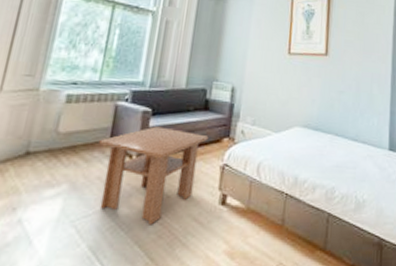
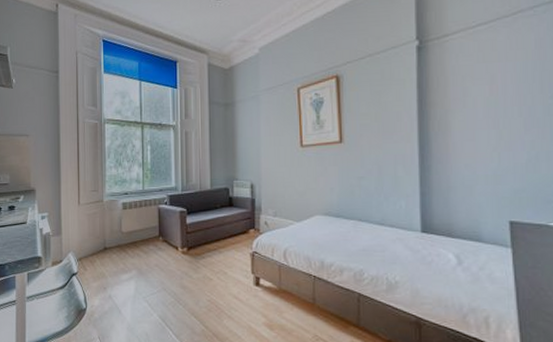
coffee table: present [99,126,209,225] -> none [152,223,237,301]

